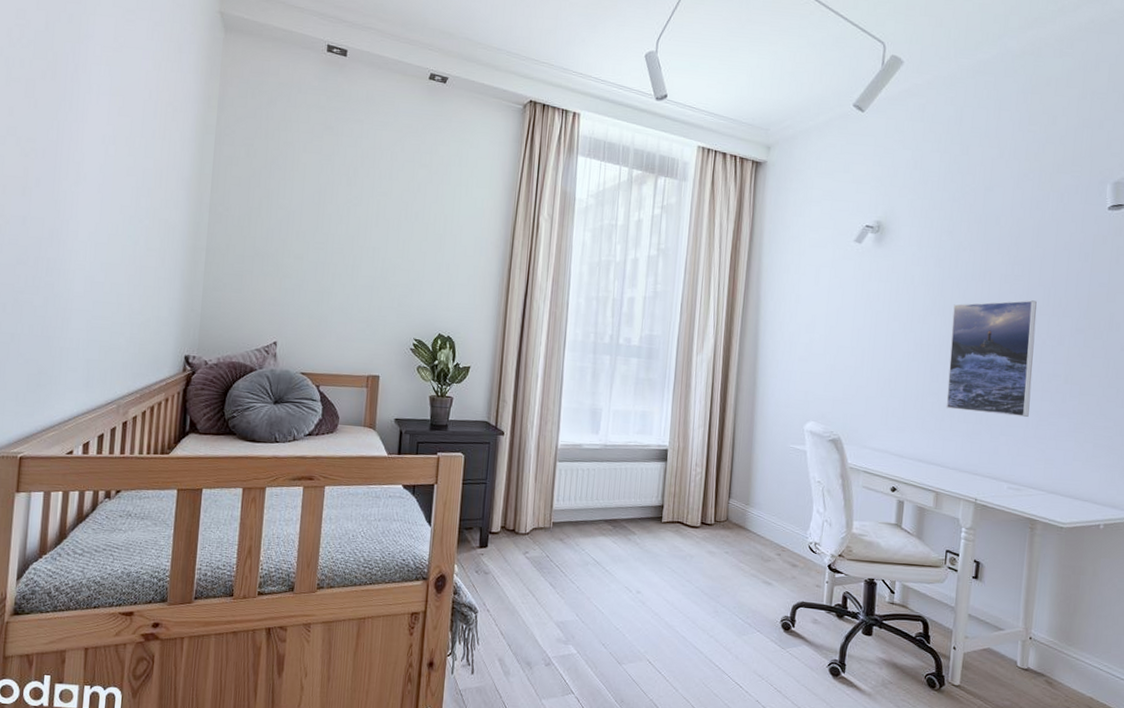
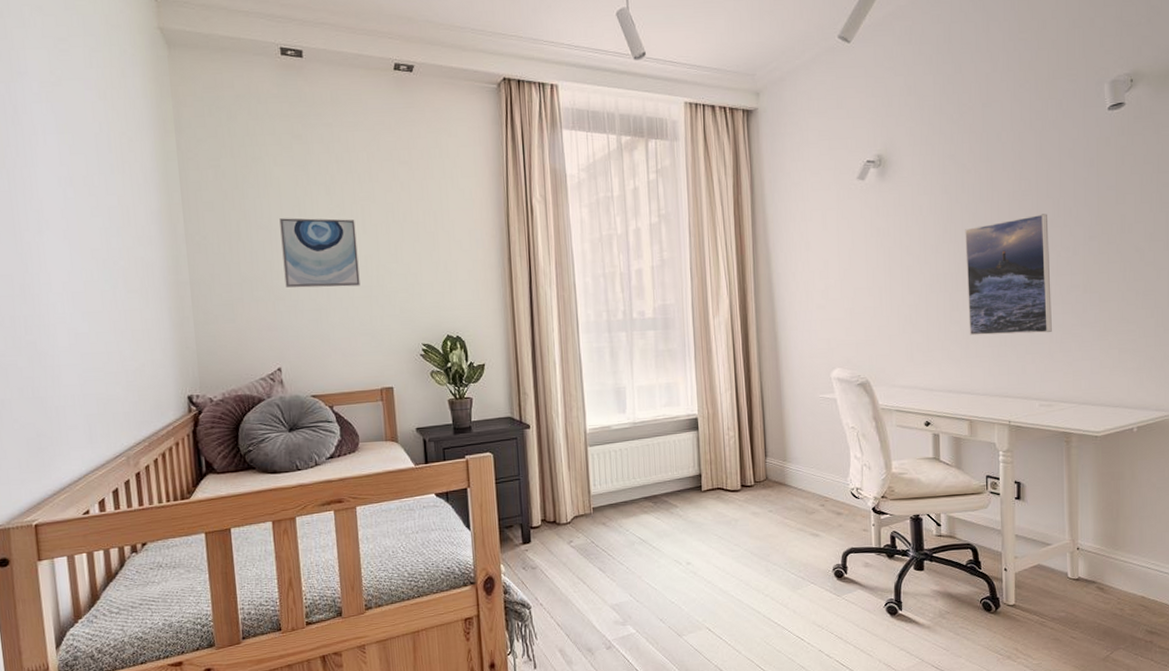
wall art: none [294,201,370,275] -> present [279,218,360,288]

